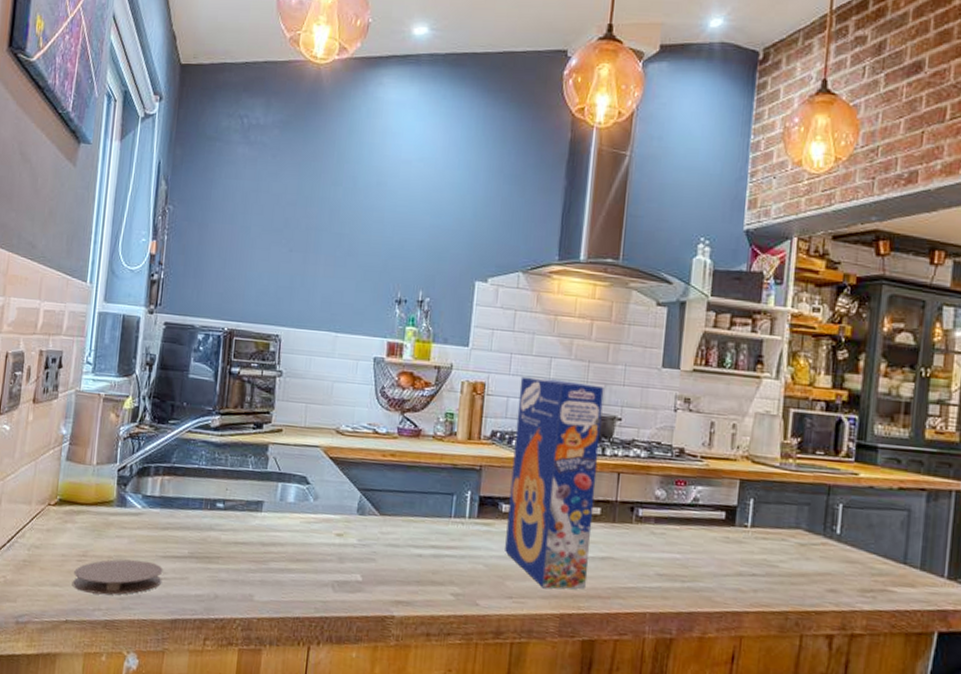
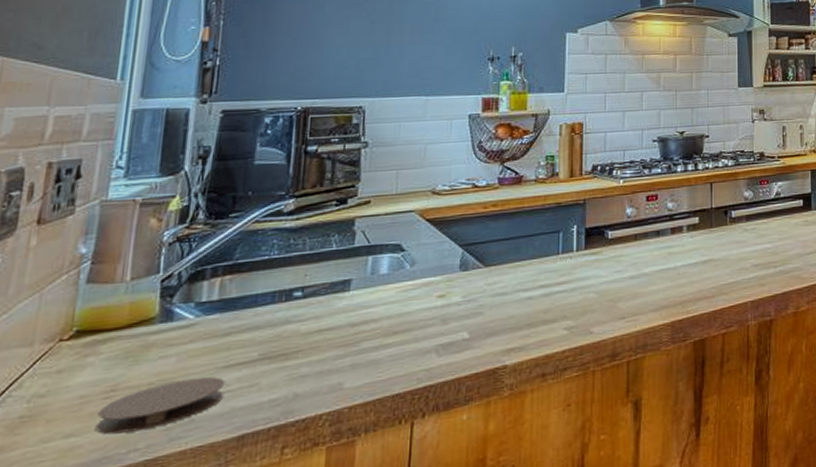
cereal box: present [505,376,604,589] -> none [614,110,693,302]

